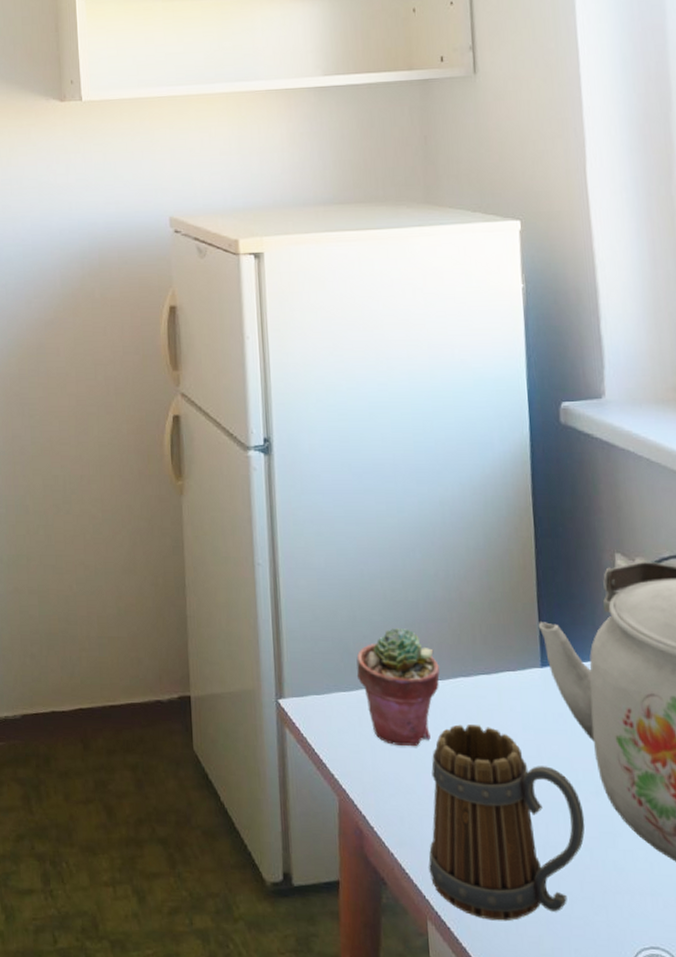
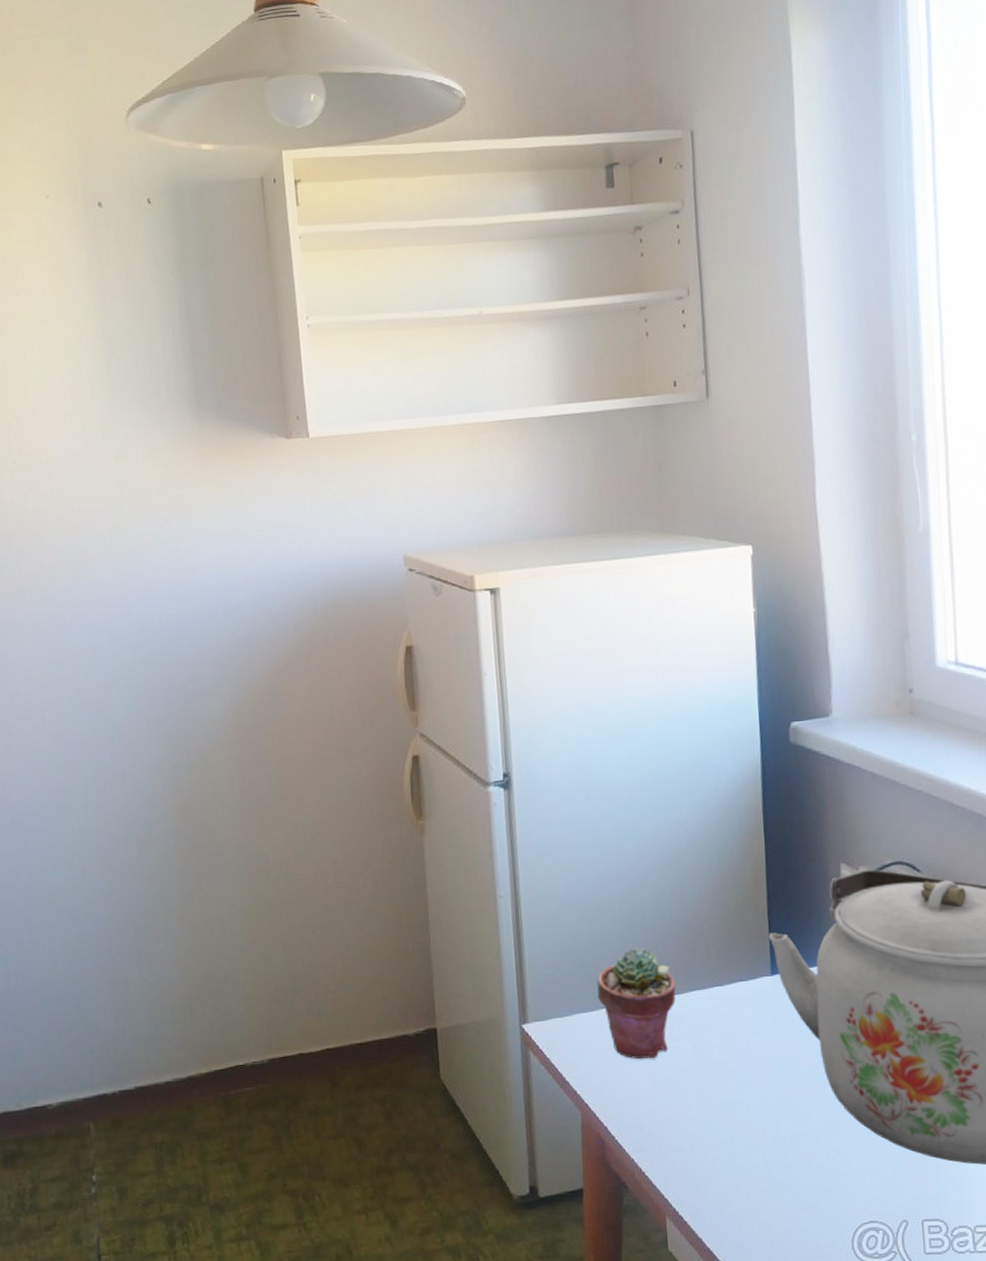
mug: present [428,724,585,921] -> none [667,1034,811,1212]

